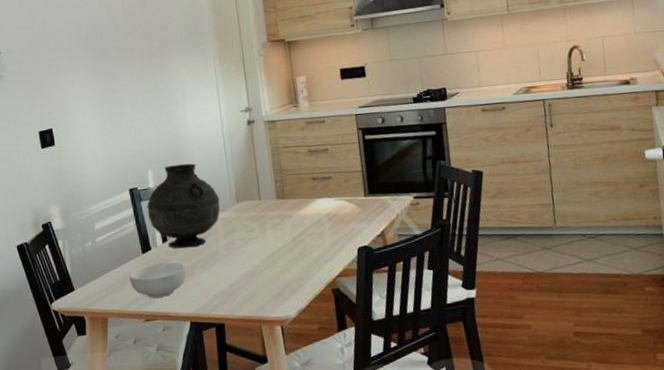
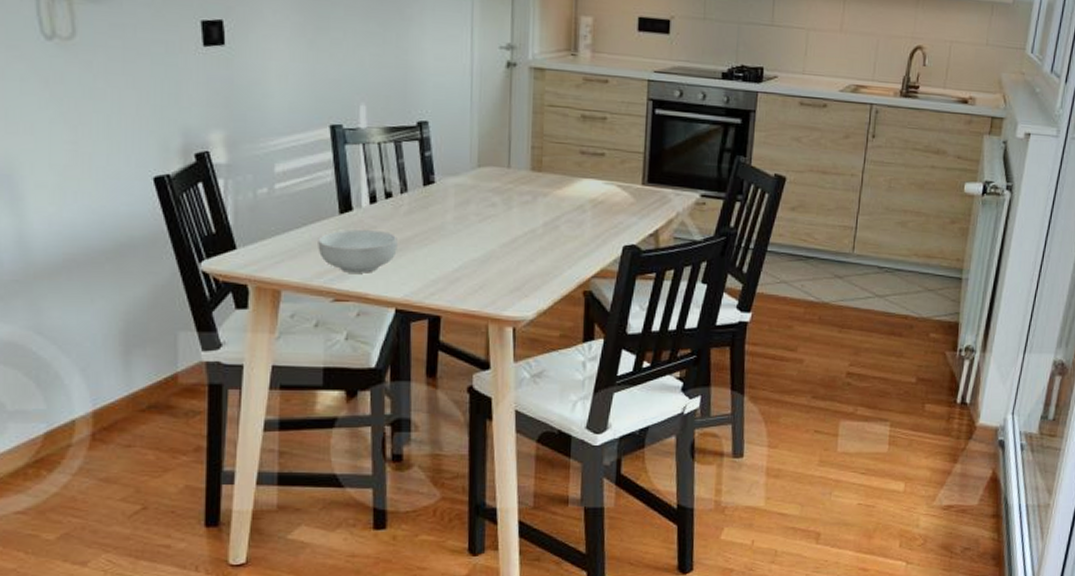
vase: present [147,163,220,249] -> none [353,103,456,216]

